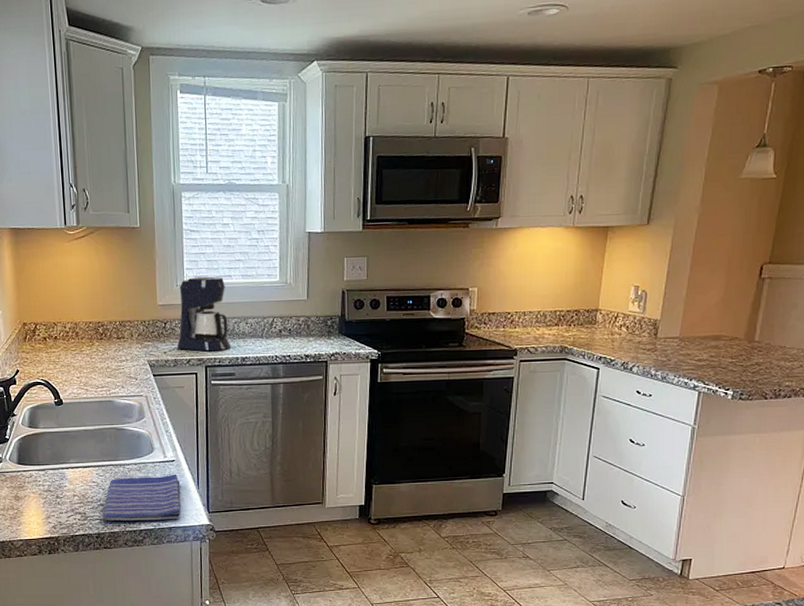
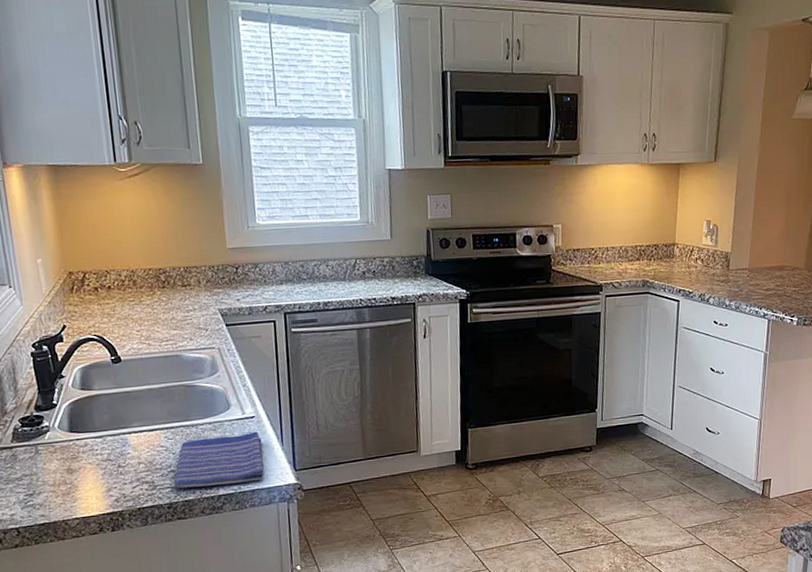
coffee maker: present [177,276,231,352] -> none [250,216,312,297]

